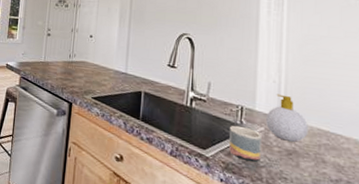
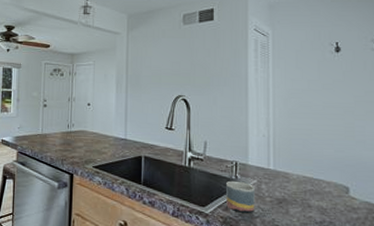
soap bottle: present [265,94,308,142] -> none [257,147,295,191]

